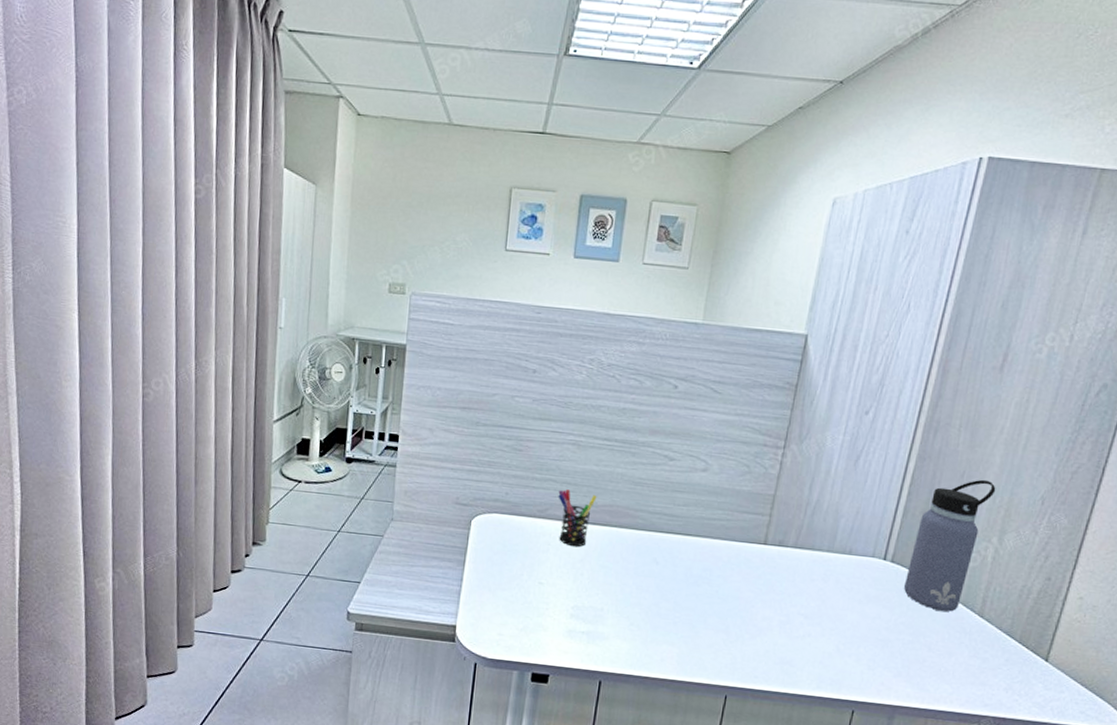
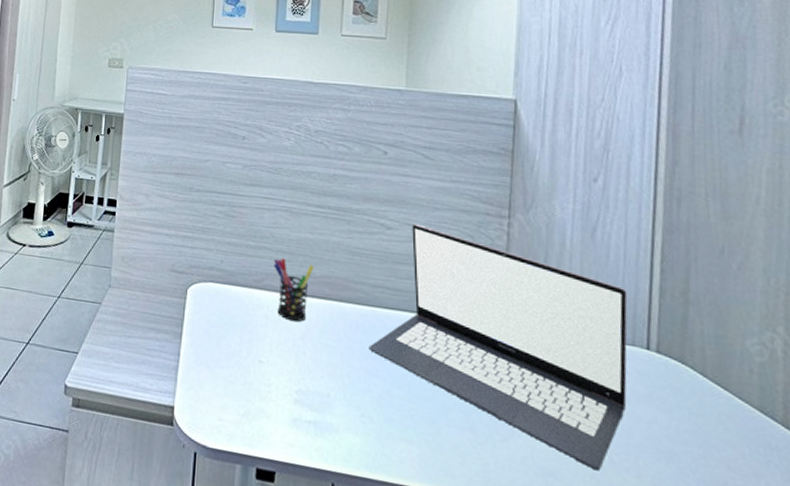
laptop: none [642,455,876,658] -> present [368,223,628,471]
water bottle: present [903,479,996,612] -> none [678,256,767,419]

